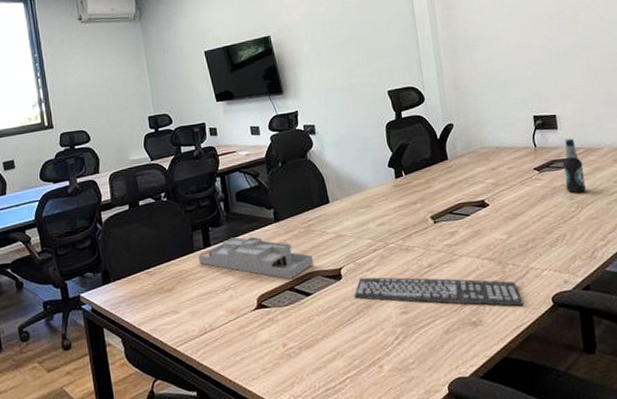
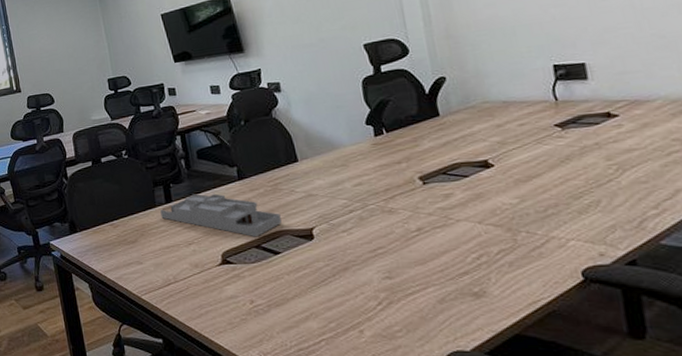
keyboard: present [354,277,524,306] -> none [328,238,542,278]
bottle: present [562,138,586,194] -> none [595,89,630,153]

